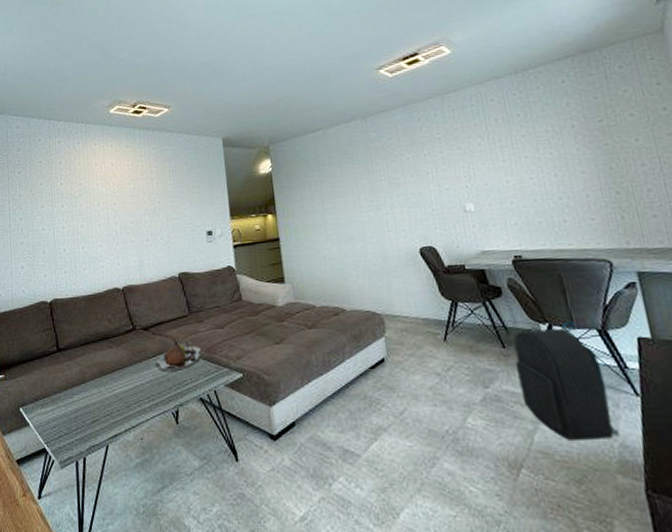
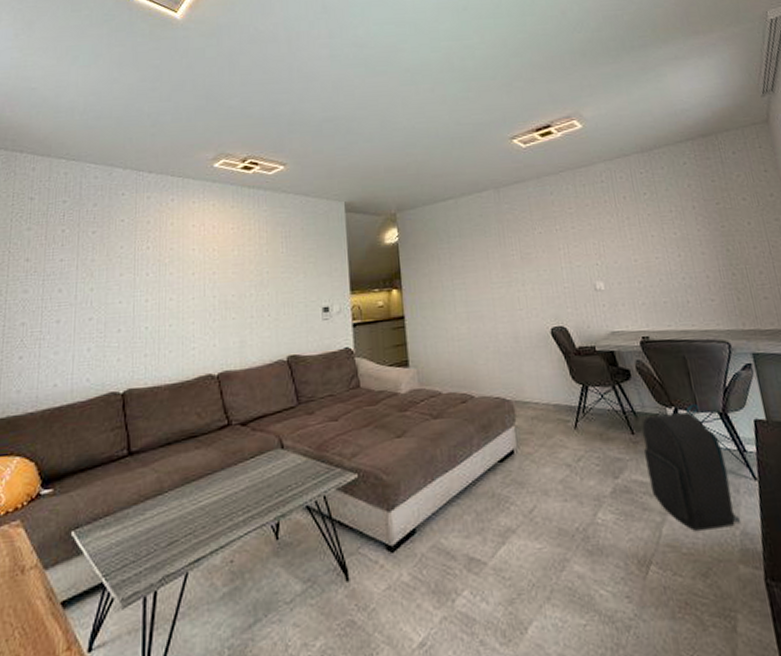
serving tray: present [156,342,203,373] -> none [254,439,312,477]

